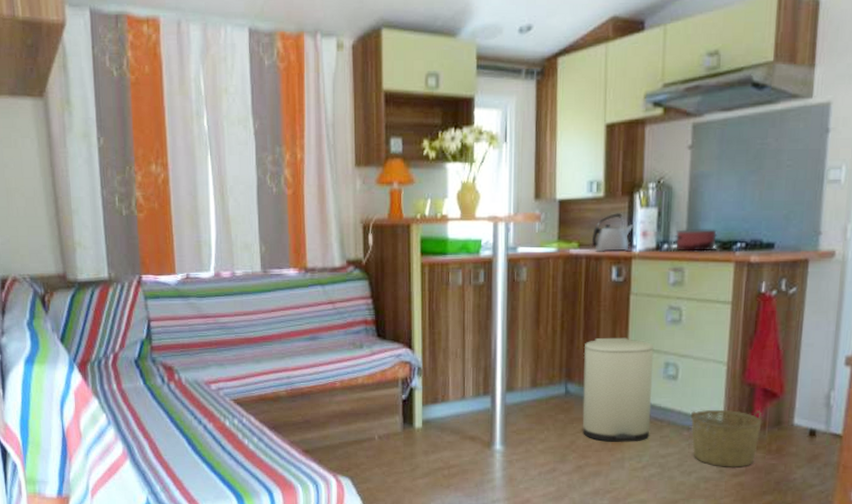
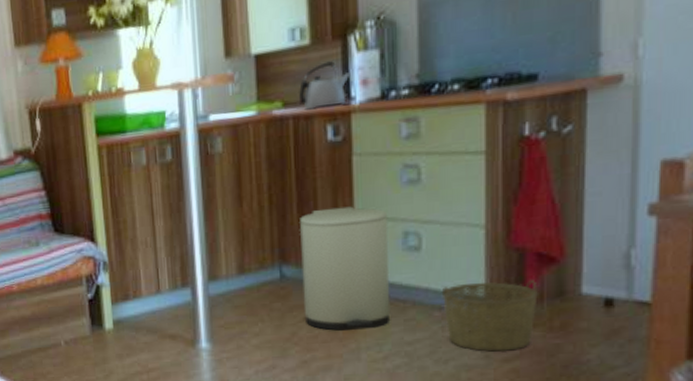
cooking pot: present [675,229,717,252] -> none [404,65,459,97]

